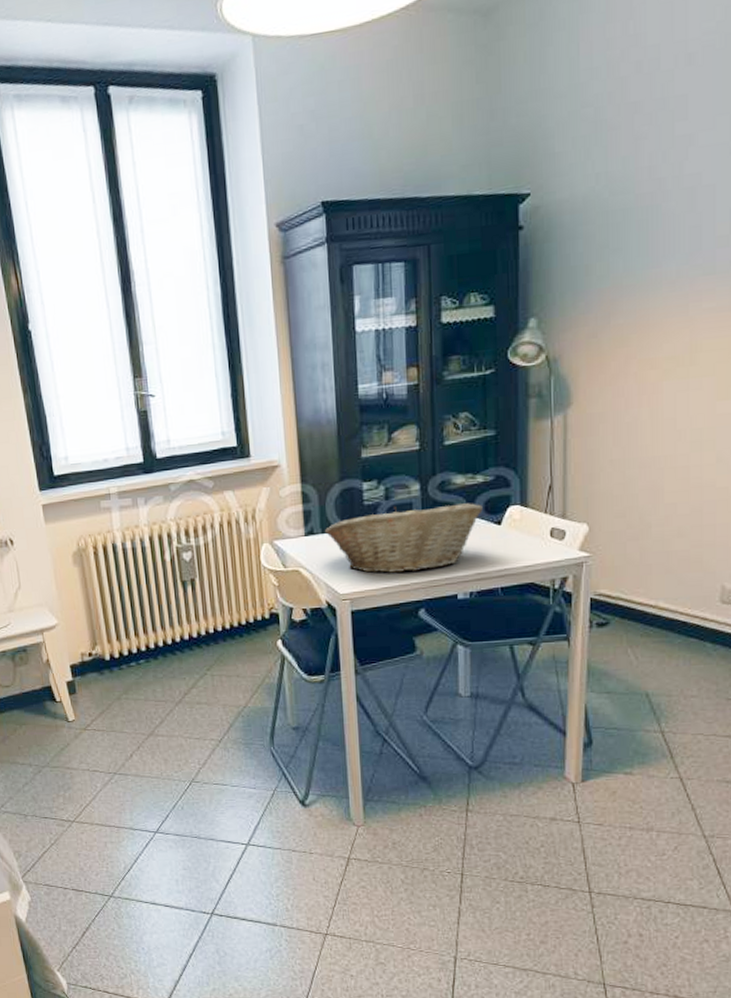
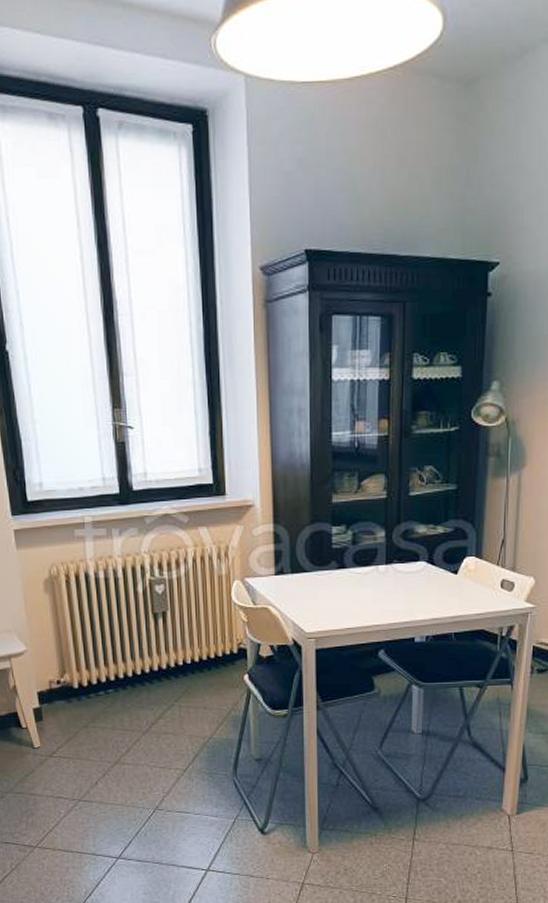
fruit basket: present [324,503,483,573] -> none [294,551,441,614]

